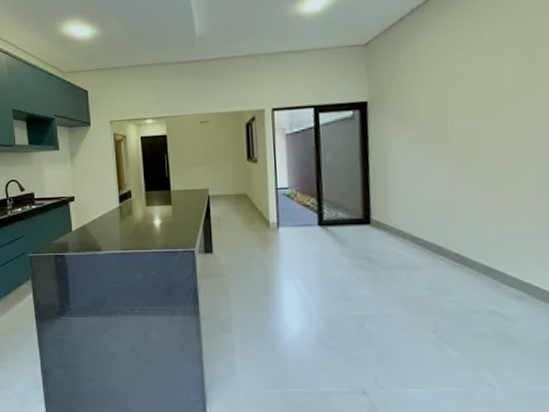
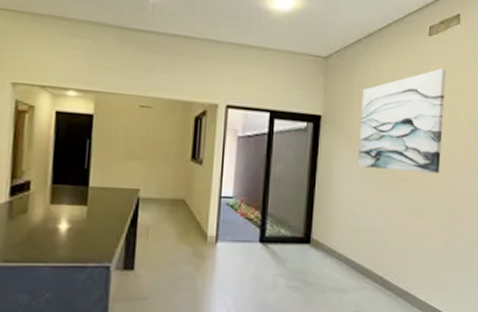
wall art: none [411,24,523,145] -> present [358,68,447,174]

